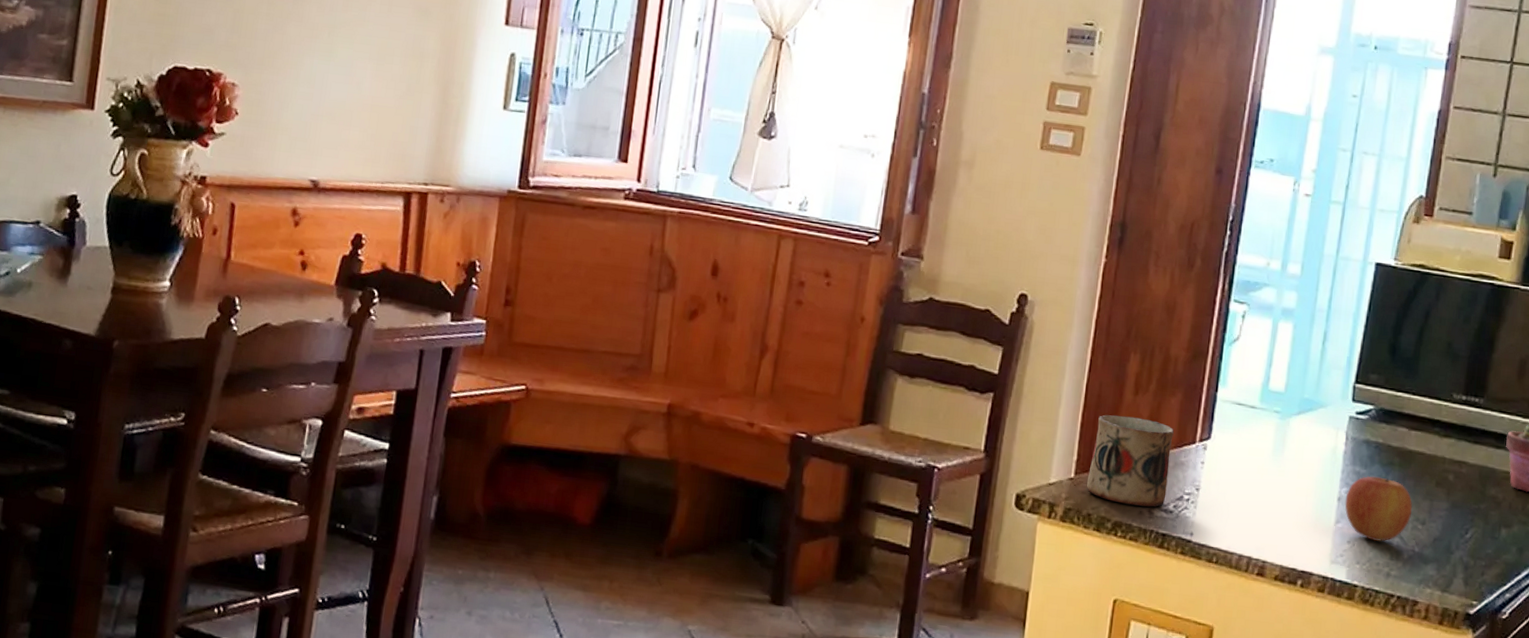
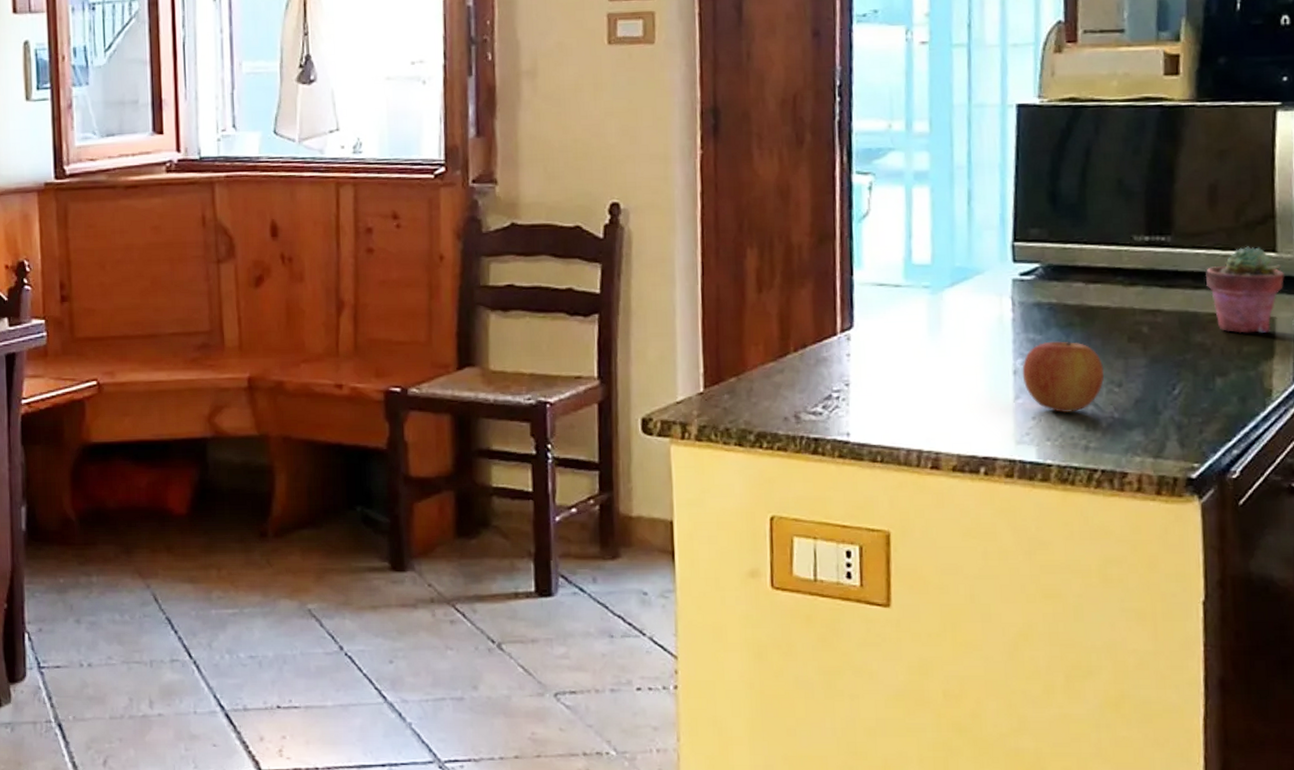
mug: present [1087,415,1174,507] -> none [719,316,812,412]

